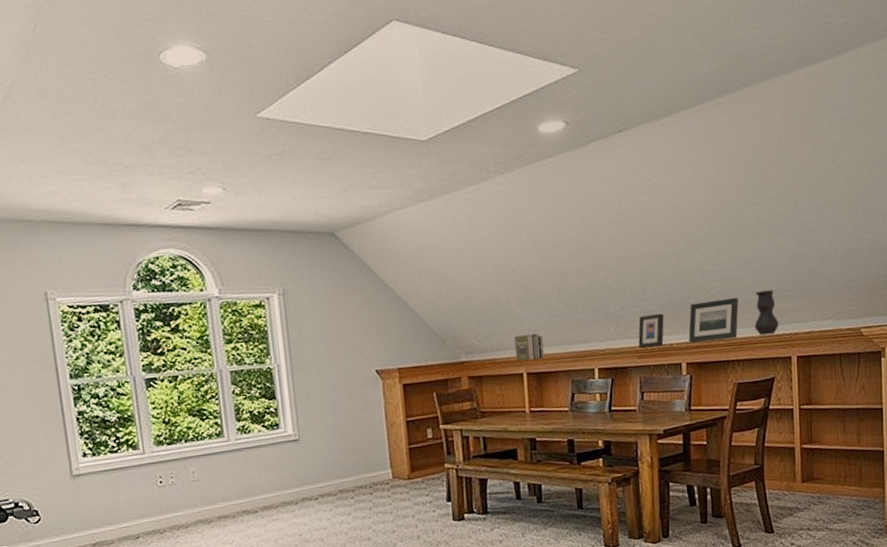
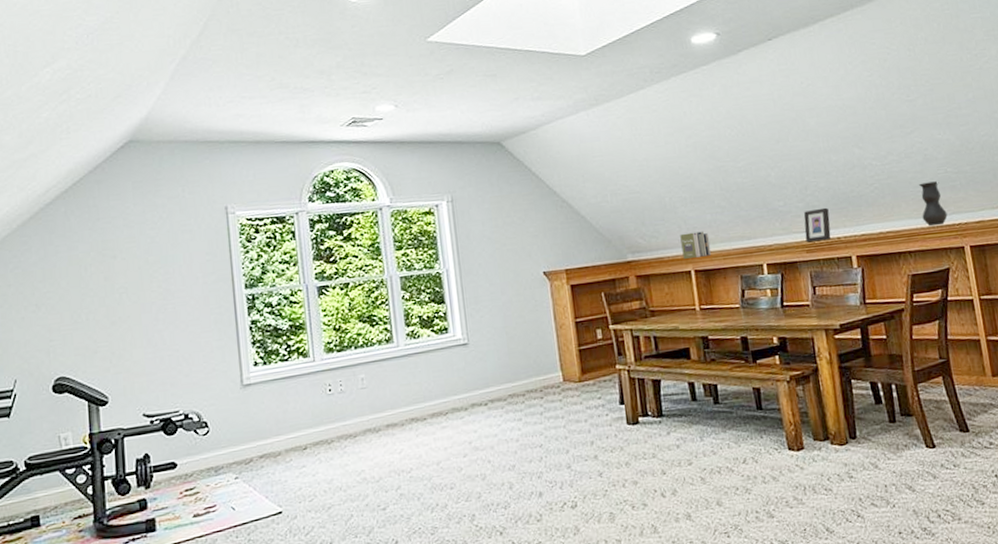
picture frame: present [688,297,739,344] -> none [854,189,906,237]

